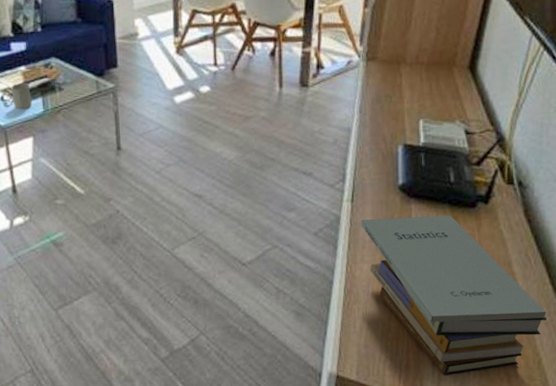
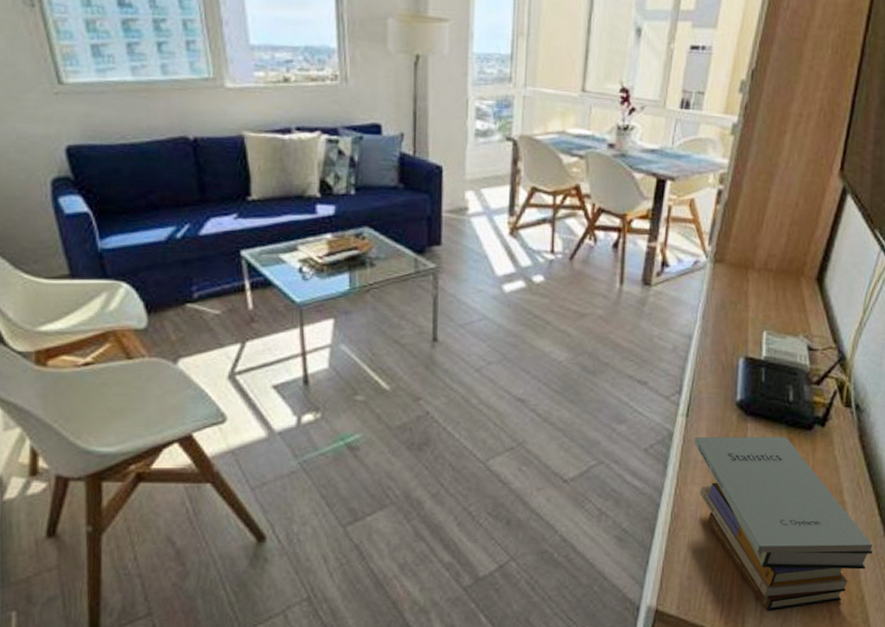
mug: present [11,83,32,110] -> none [312,253,336,285]

